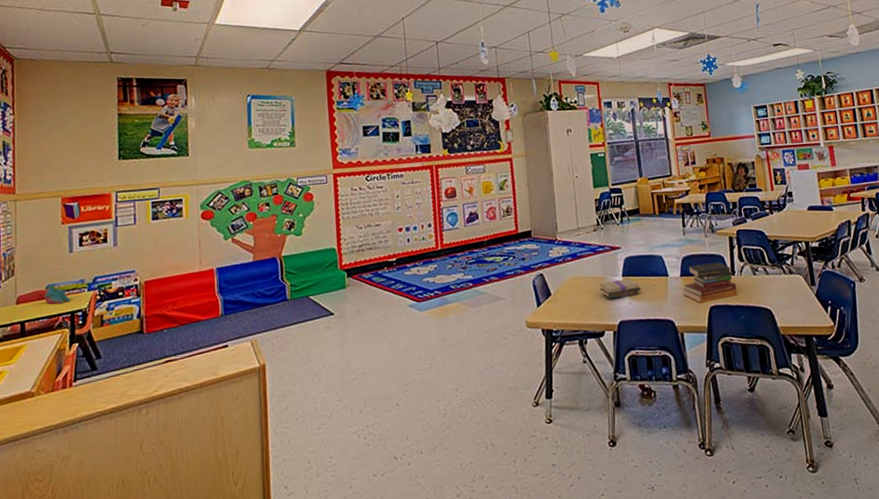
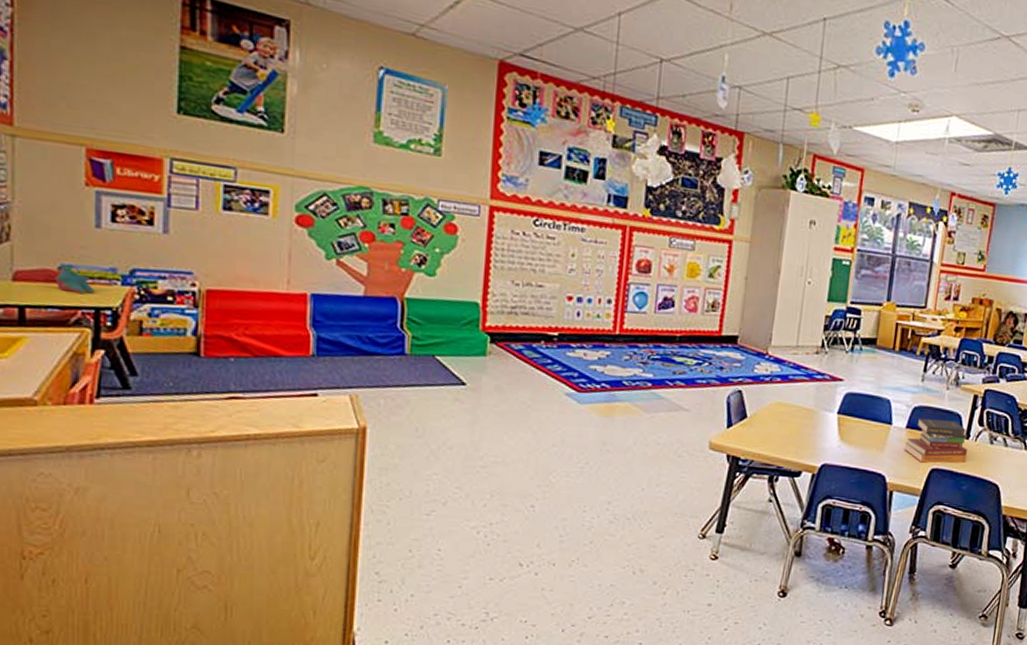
books: present [599,278,641,299] -> none [805,415,857,439]

